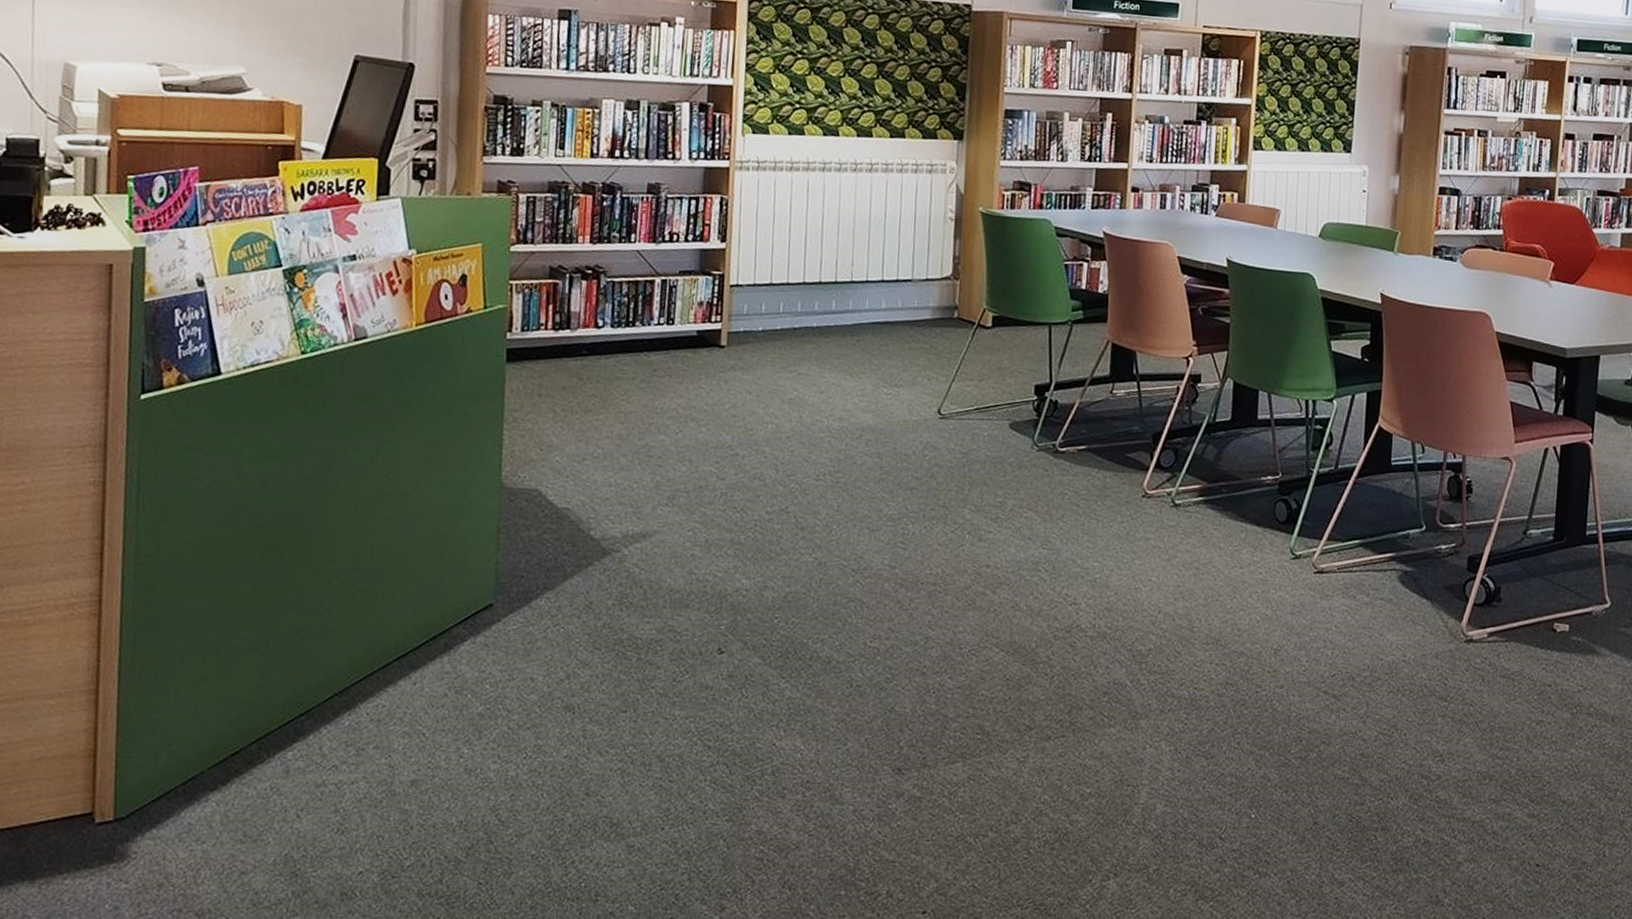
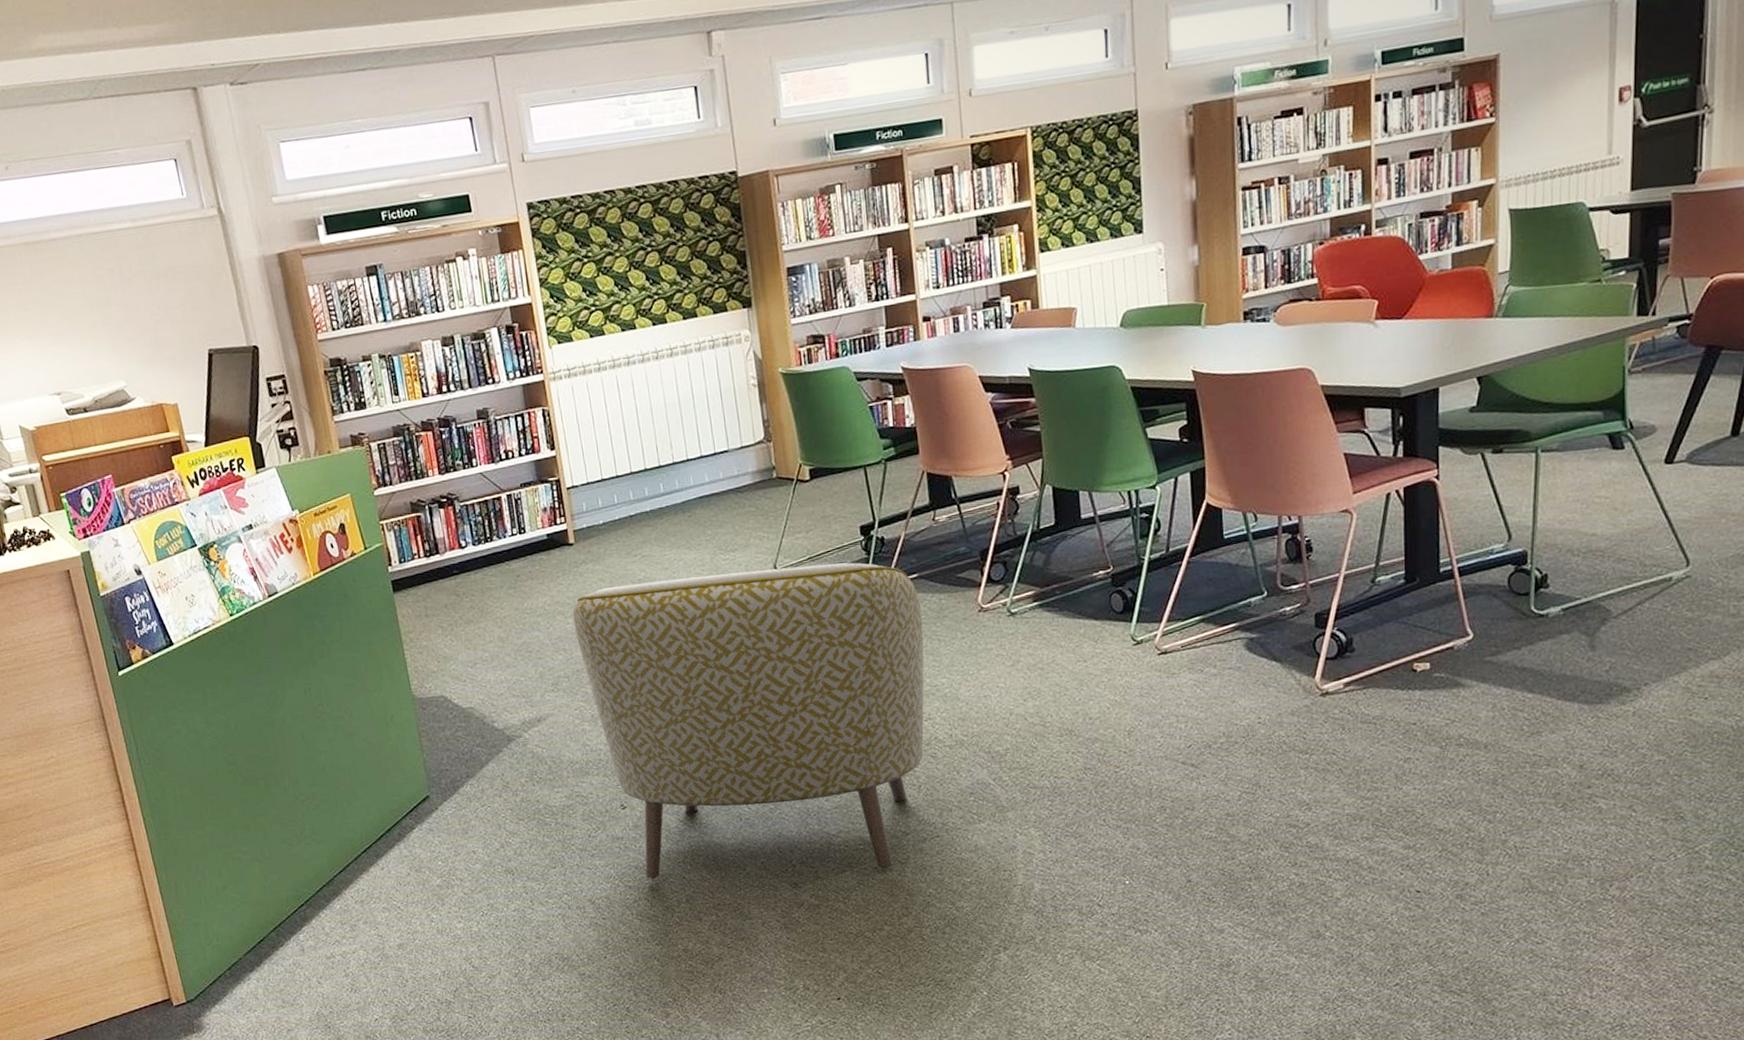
armchair: none [706,401,1085,766] -> present [573,562,924,880]

